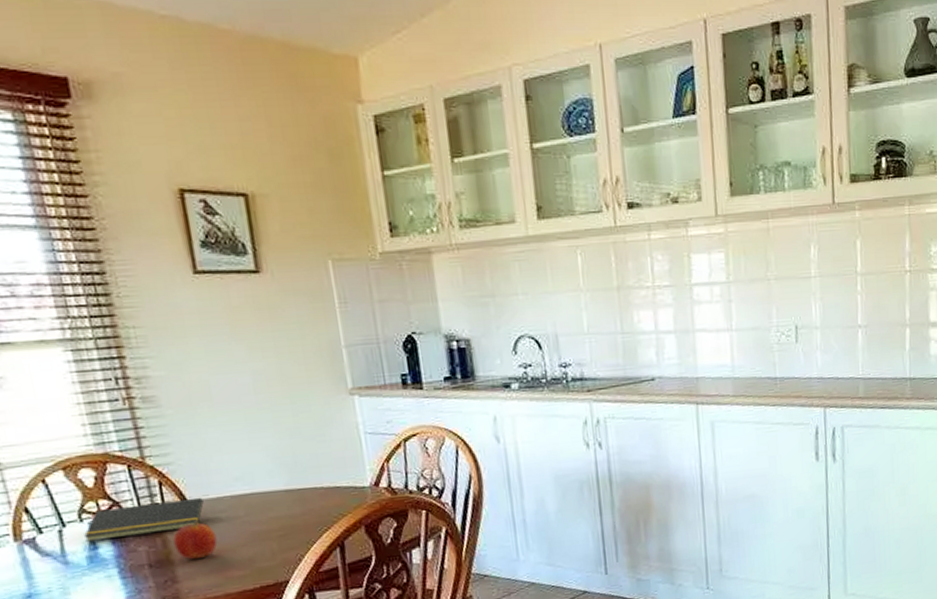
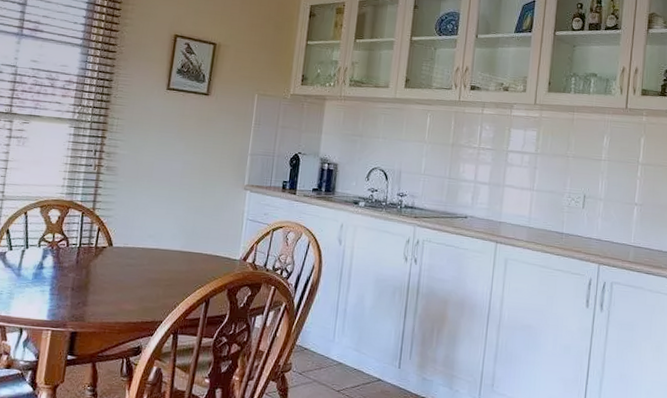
notepad: present [84,497,204,542] -> none [37,241,123,266]
fruit: present [173,521,218,560] -> none [93,262,124,291]

